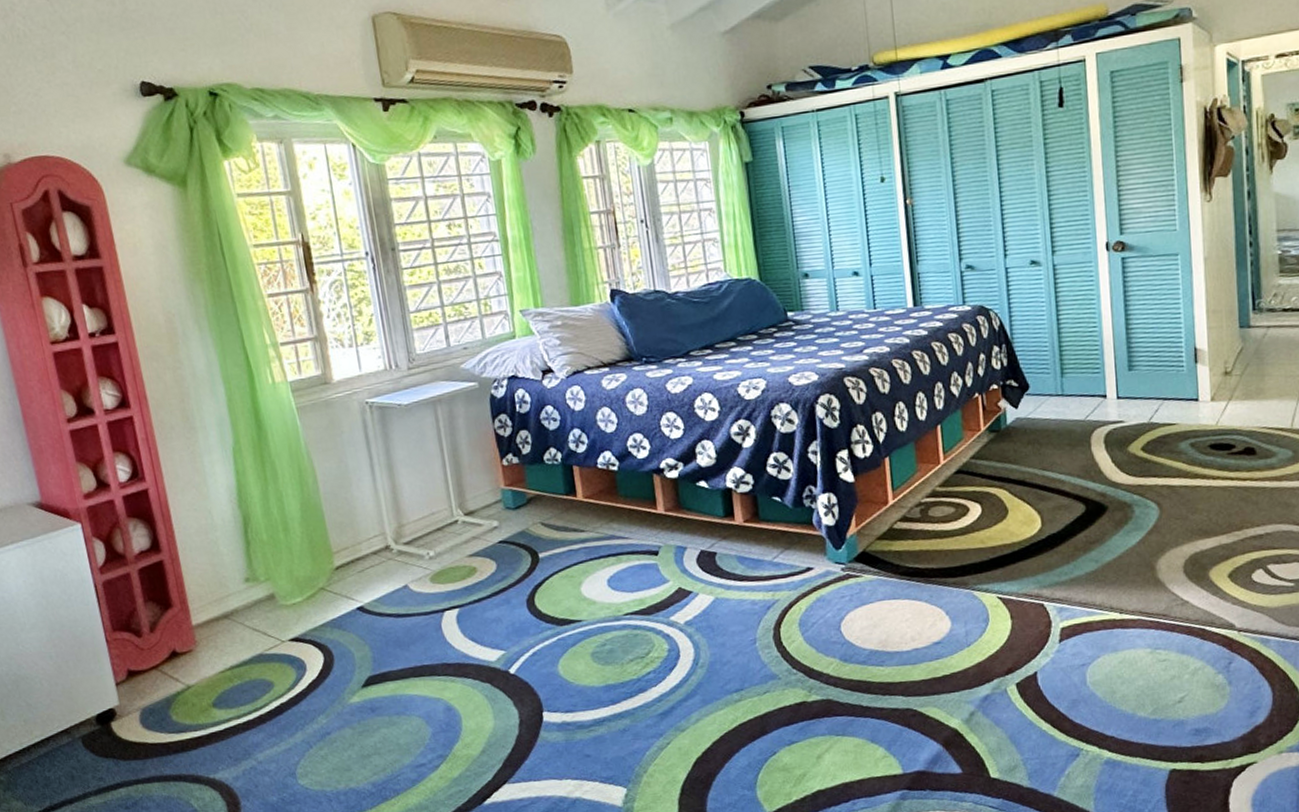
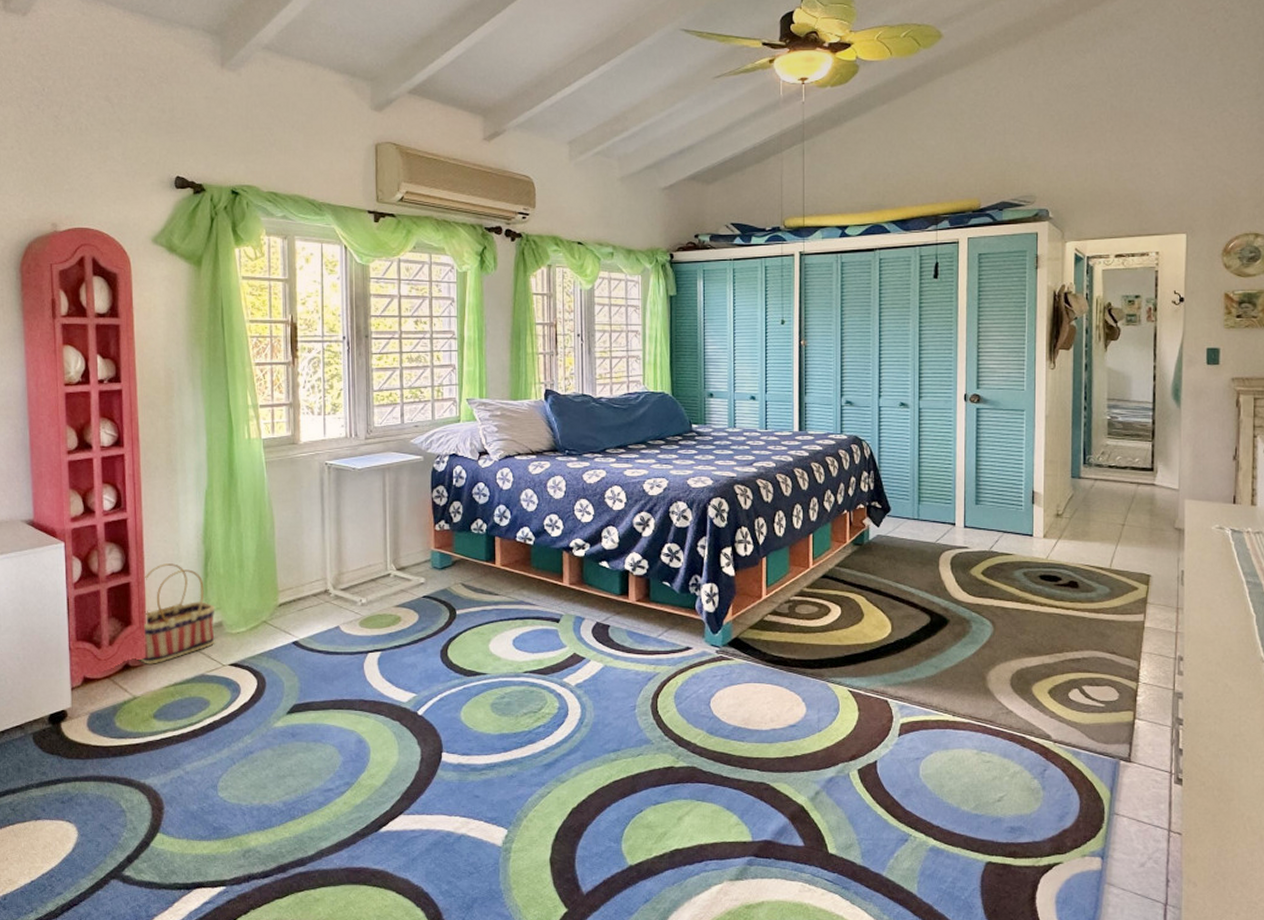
basket: none [177,534,269,649] -> present [139,563,215,664]

